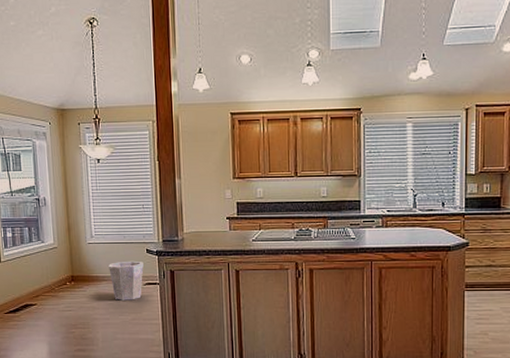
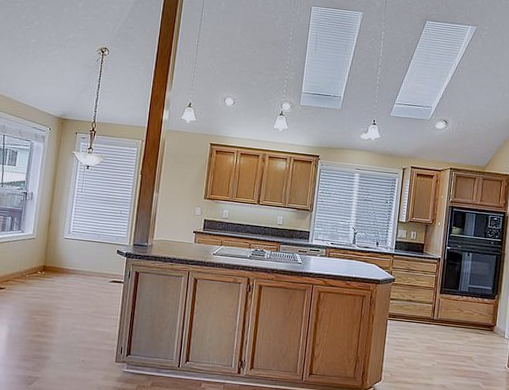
waste bin: present [108,261,144,300] -> none [79,258,113,295]

